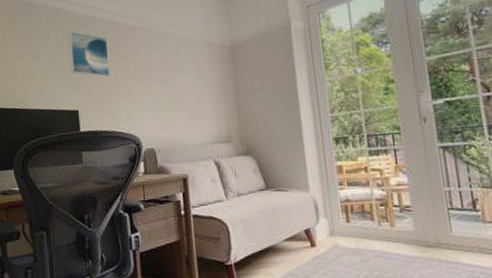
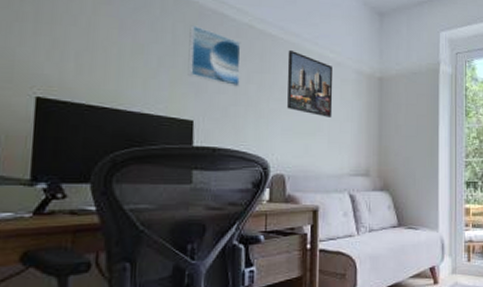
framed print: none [145,35,191,92] -> present [287,49,333,118]

